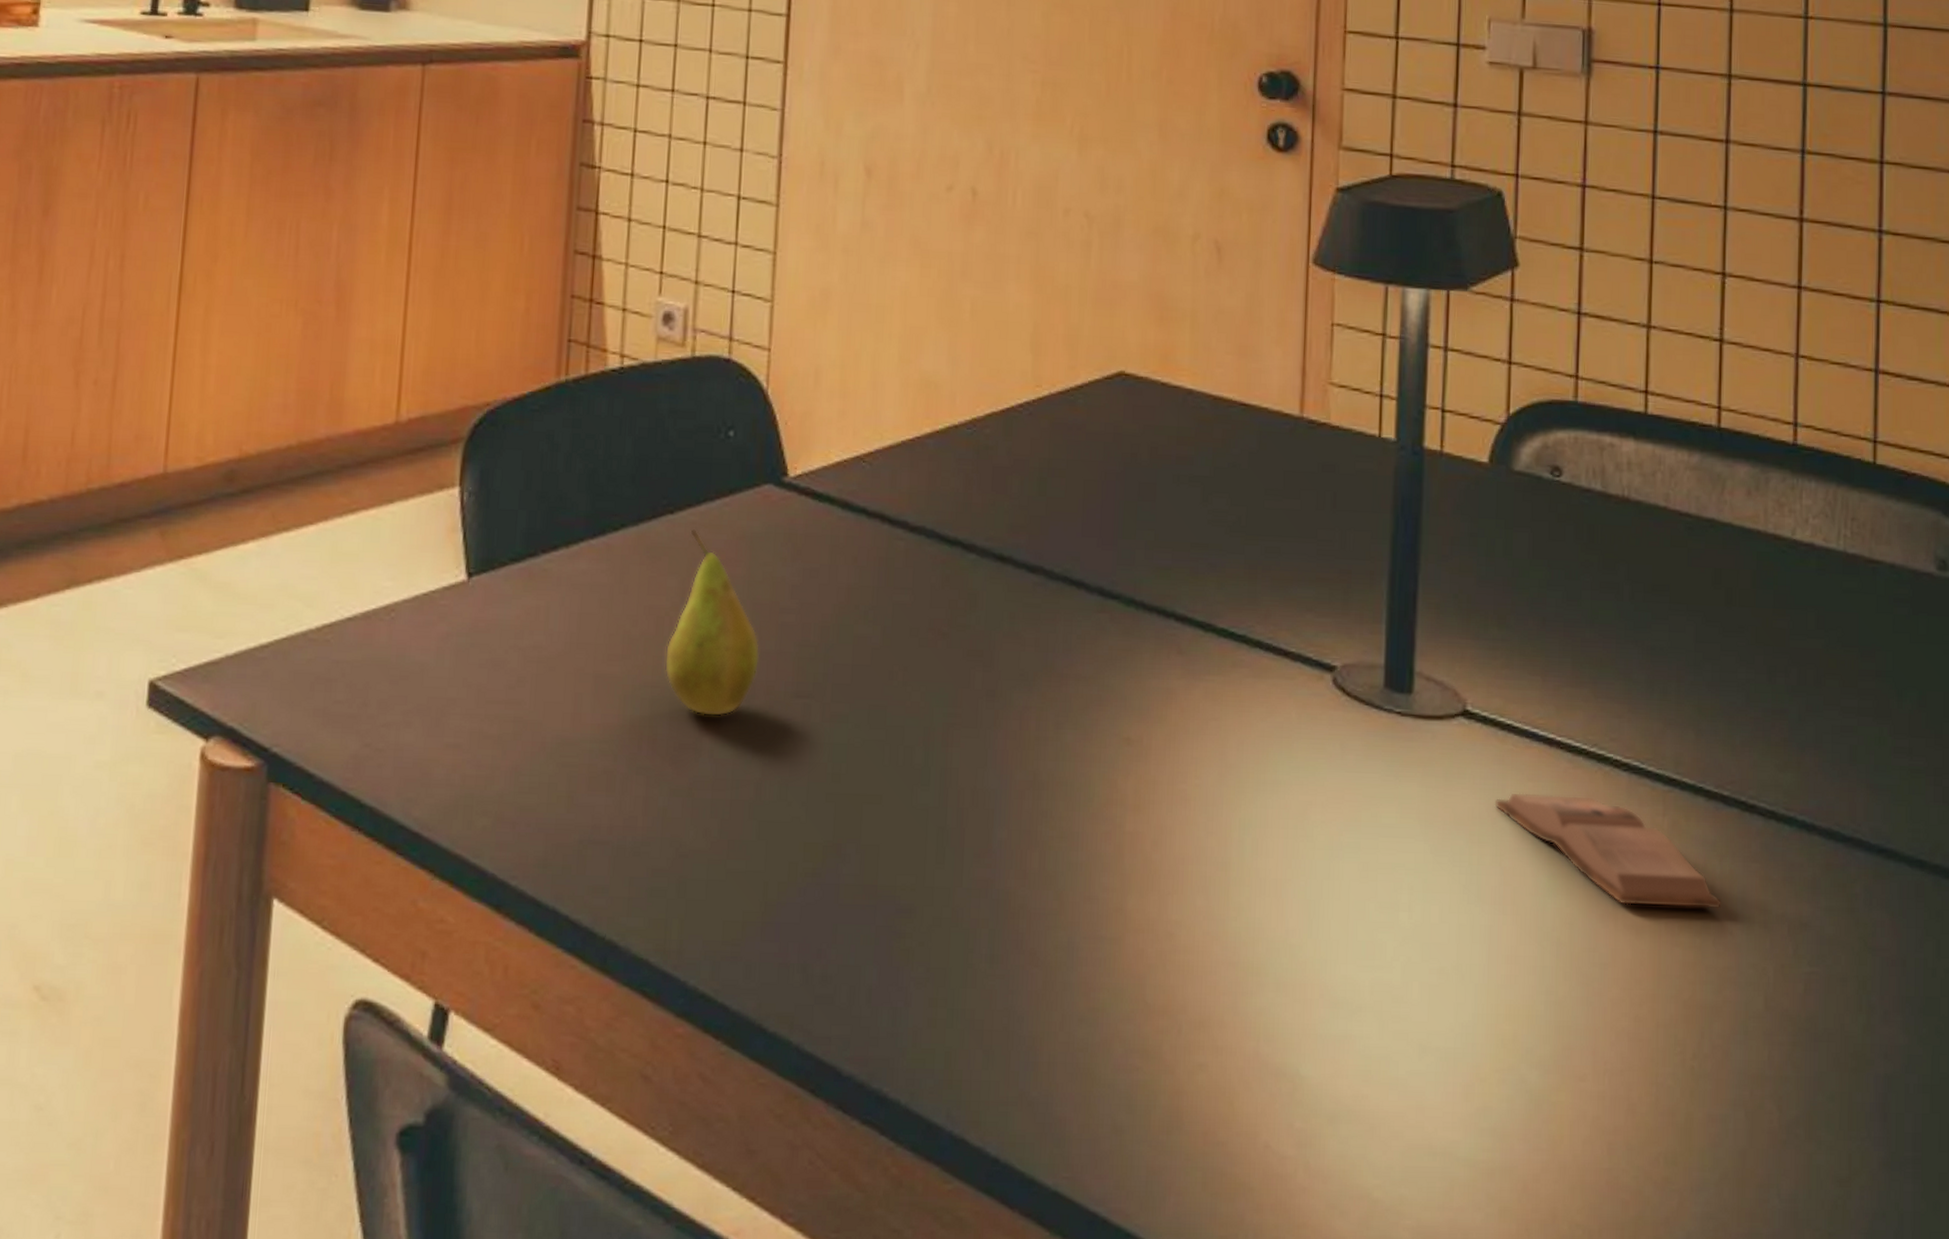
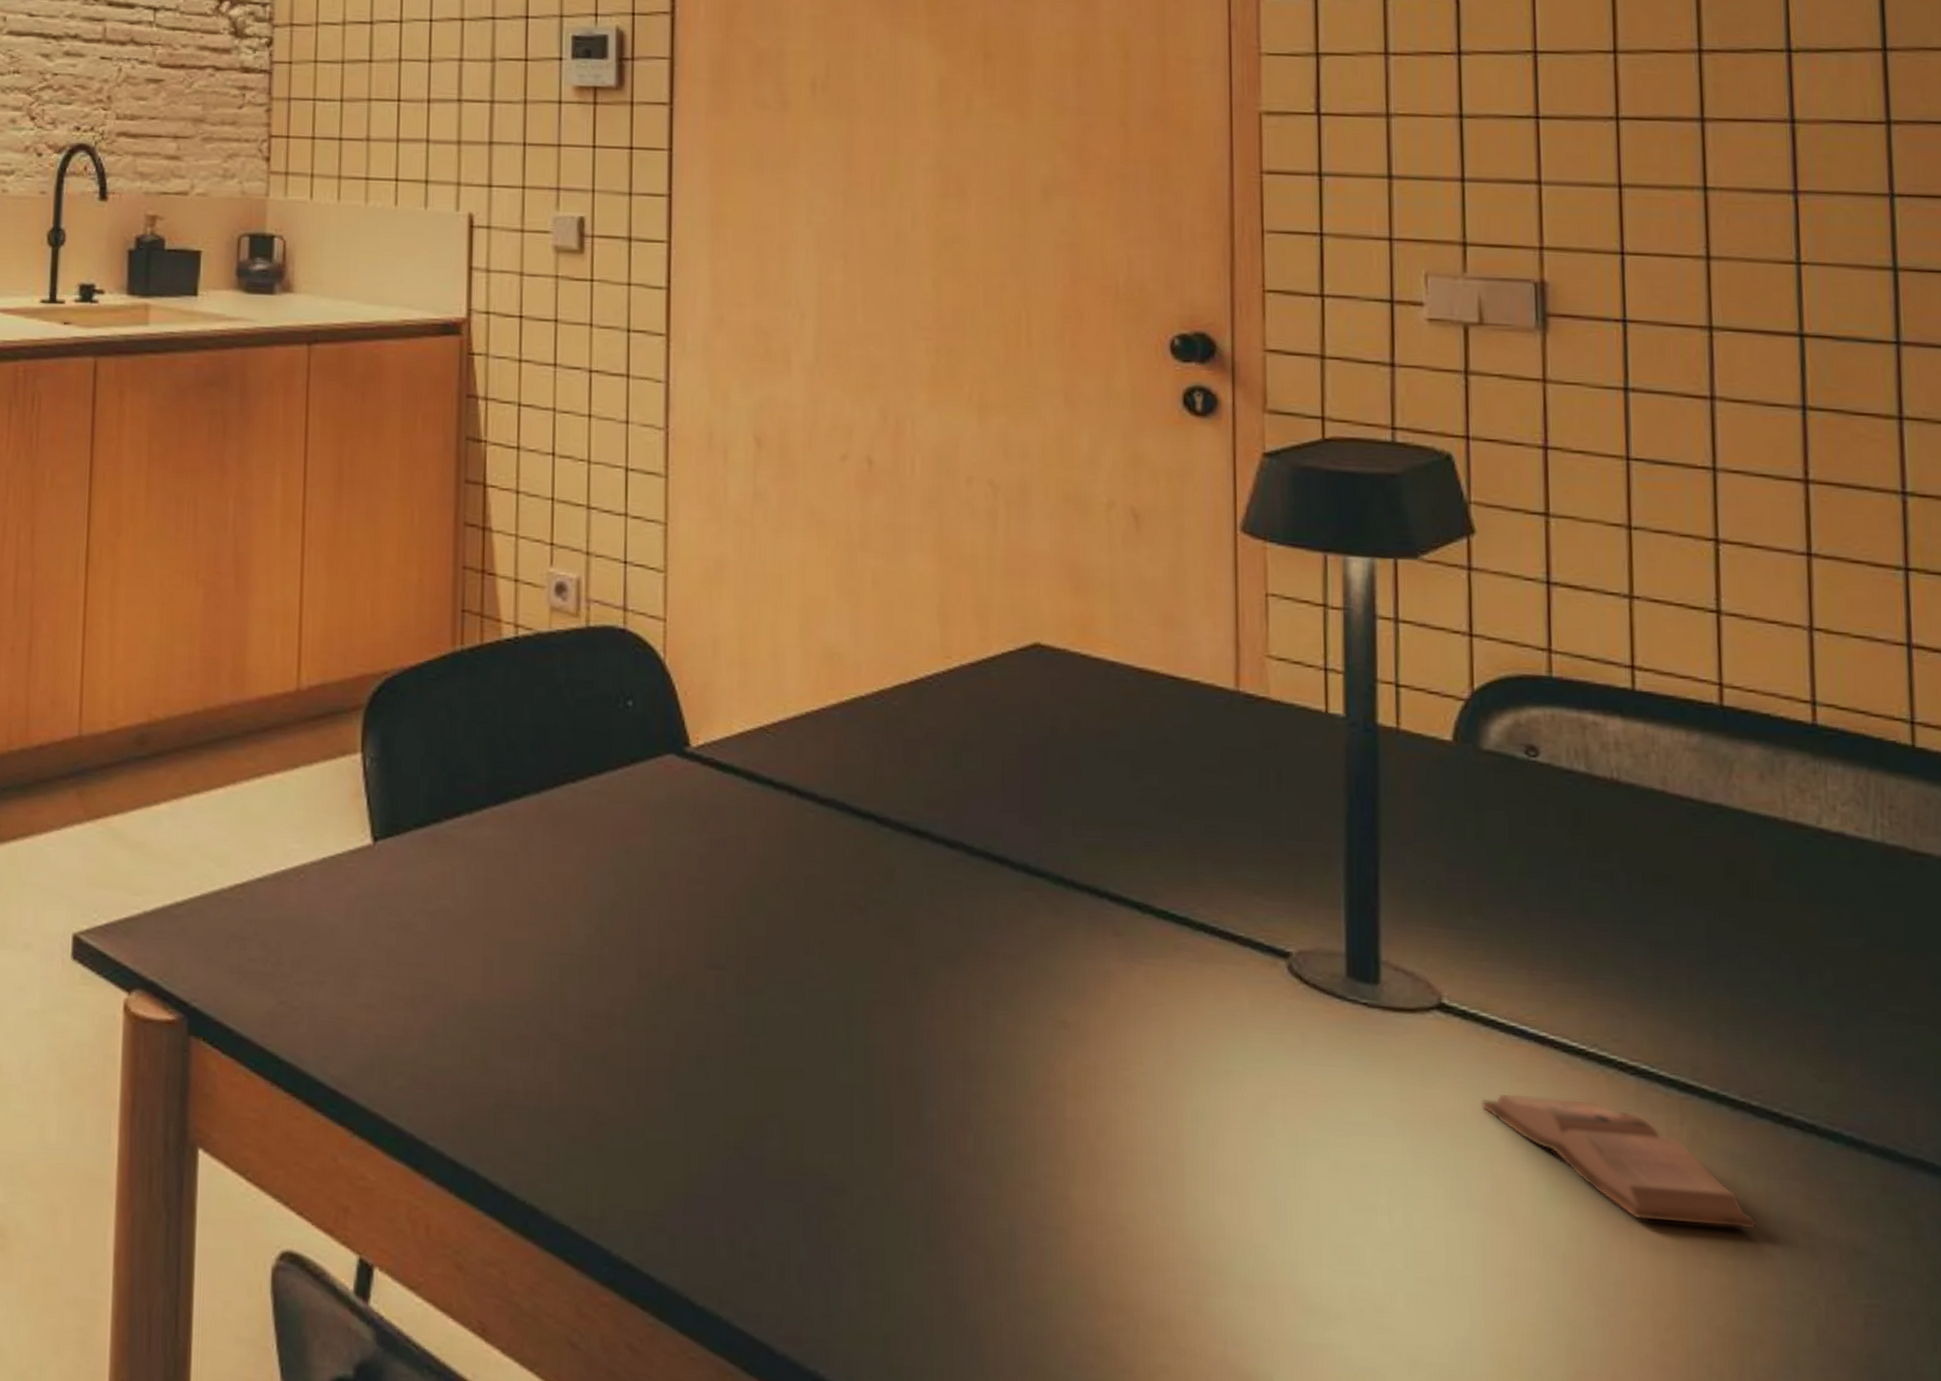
fruit: present [664,528,760,717] -> none [573,797,670,986]

